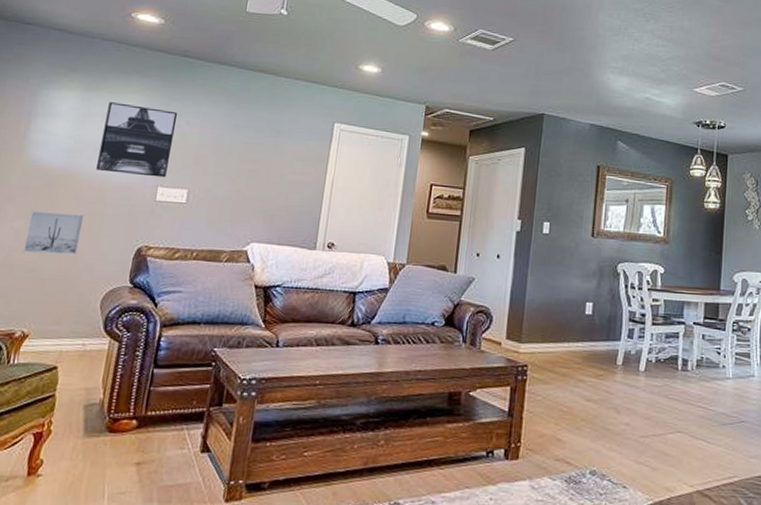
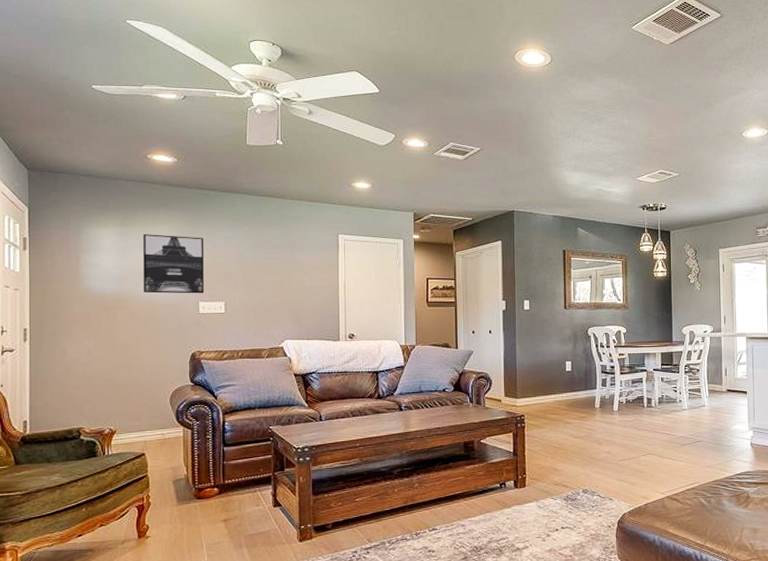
wall art: present [22,211,85,255] -> none [96,331,142,367]

